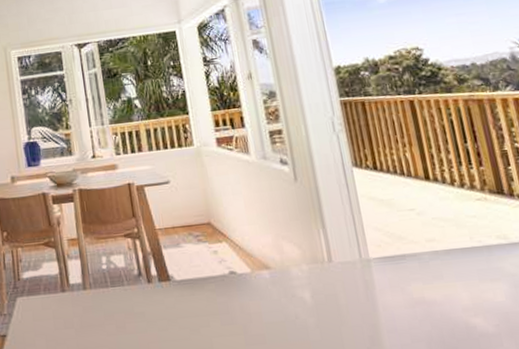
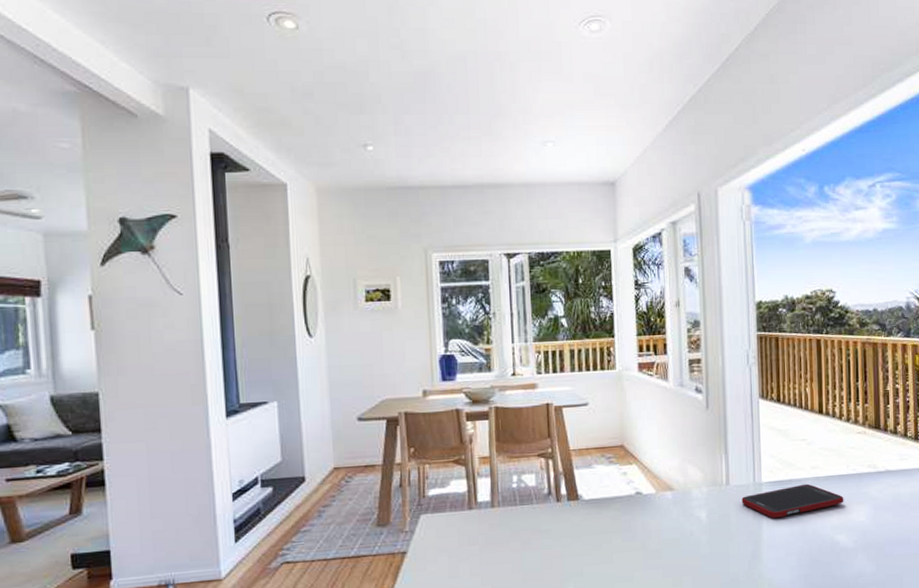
cell phone: none [348,258,474,298] -> present [741,483,844,518]

